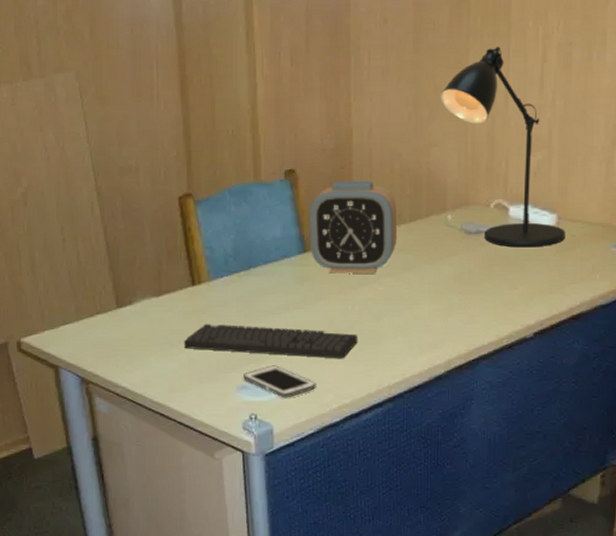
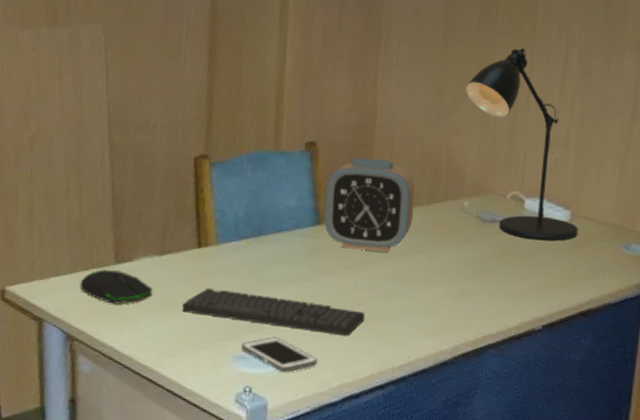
computer mouse: none [87,315,155,346] -> present [79,269,153,305]

